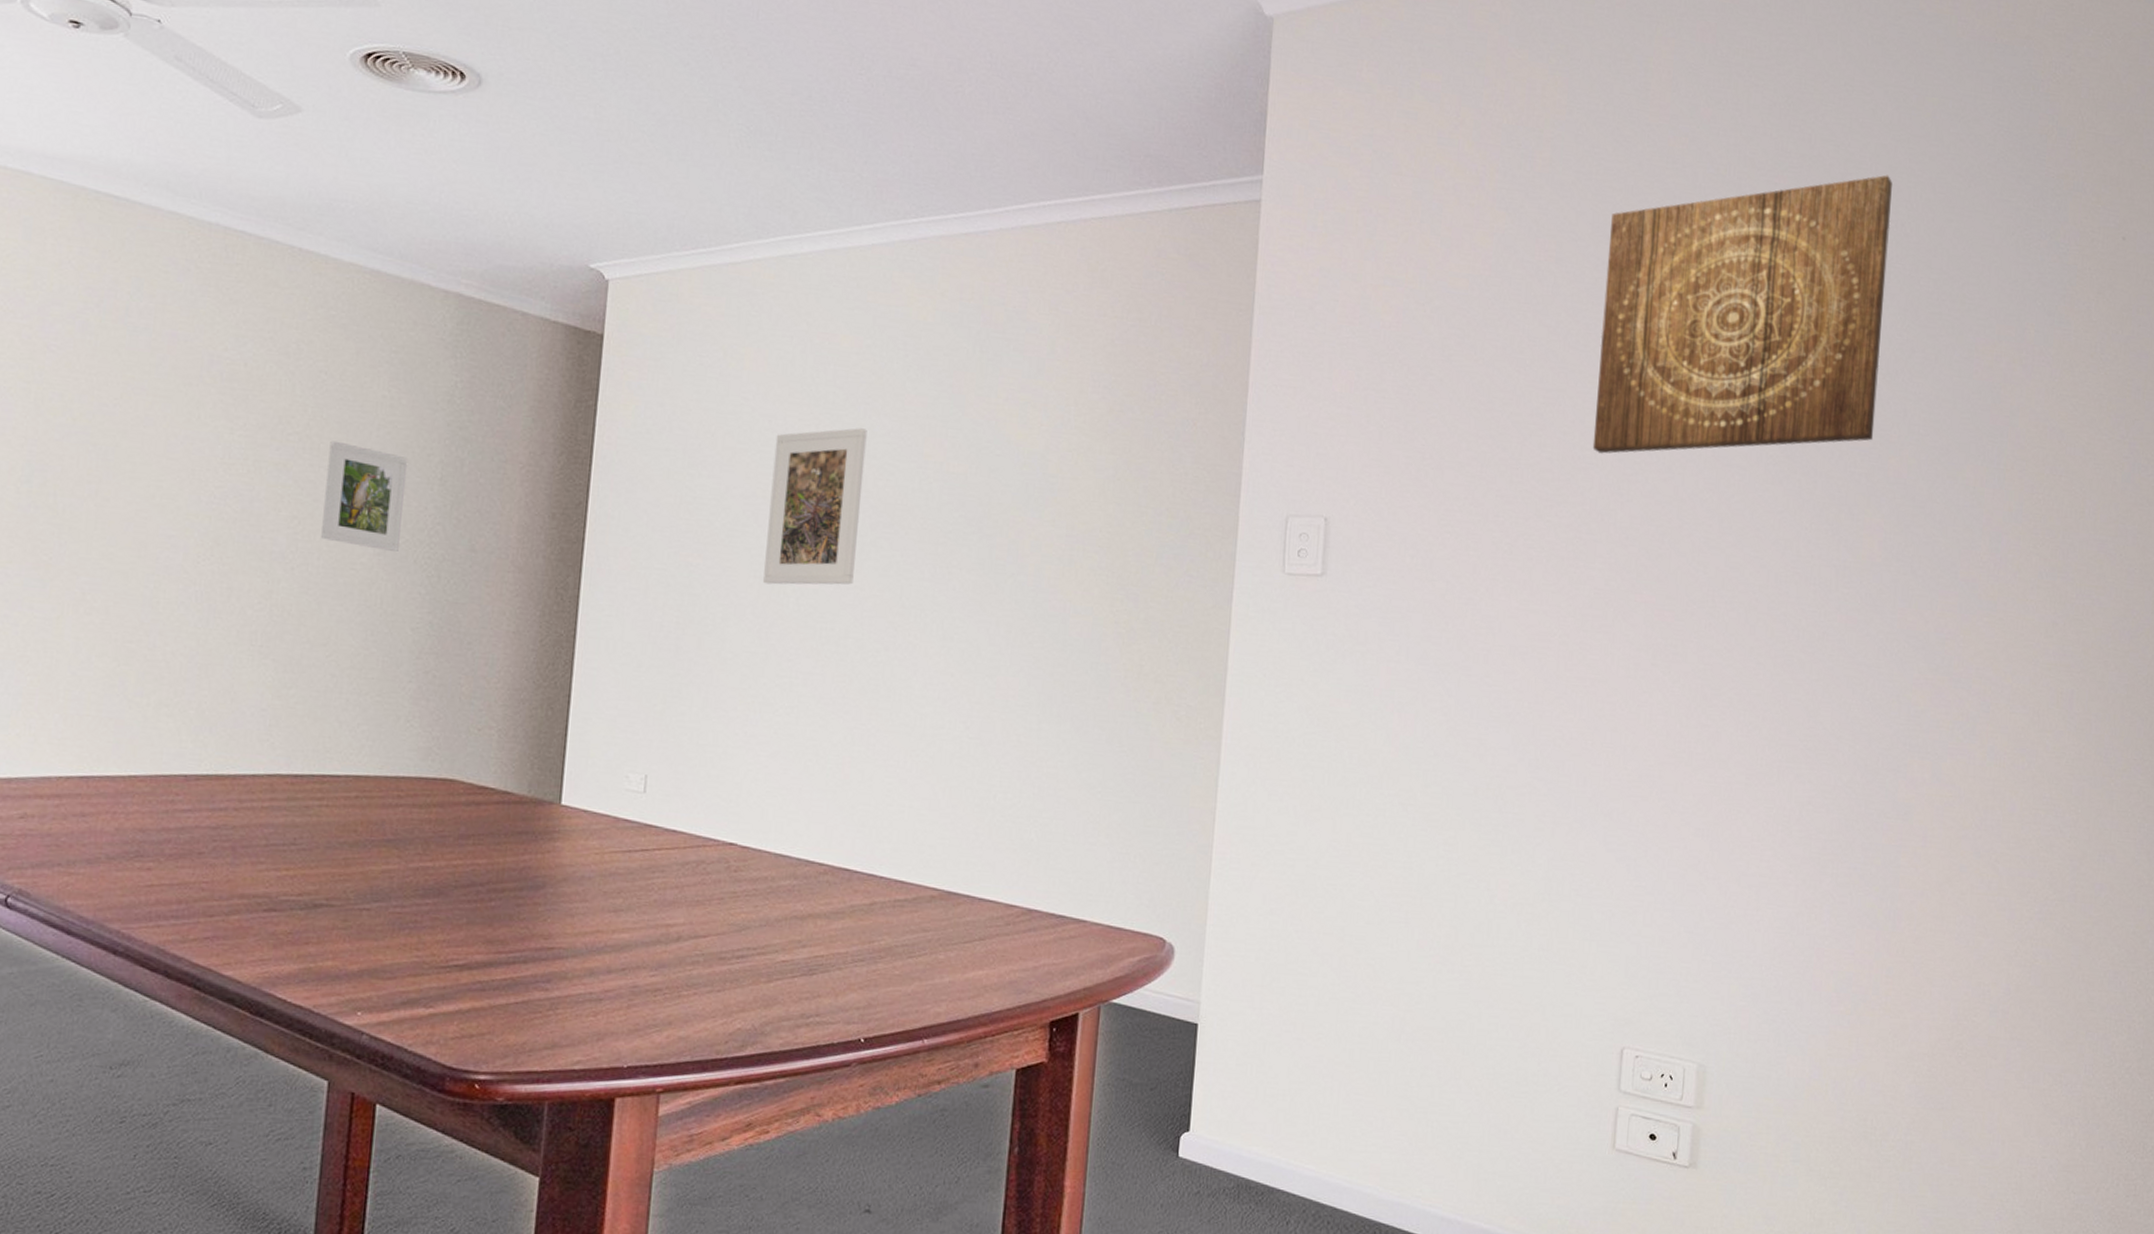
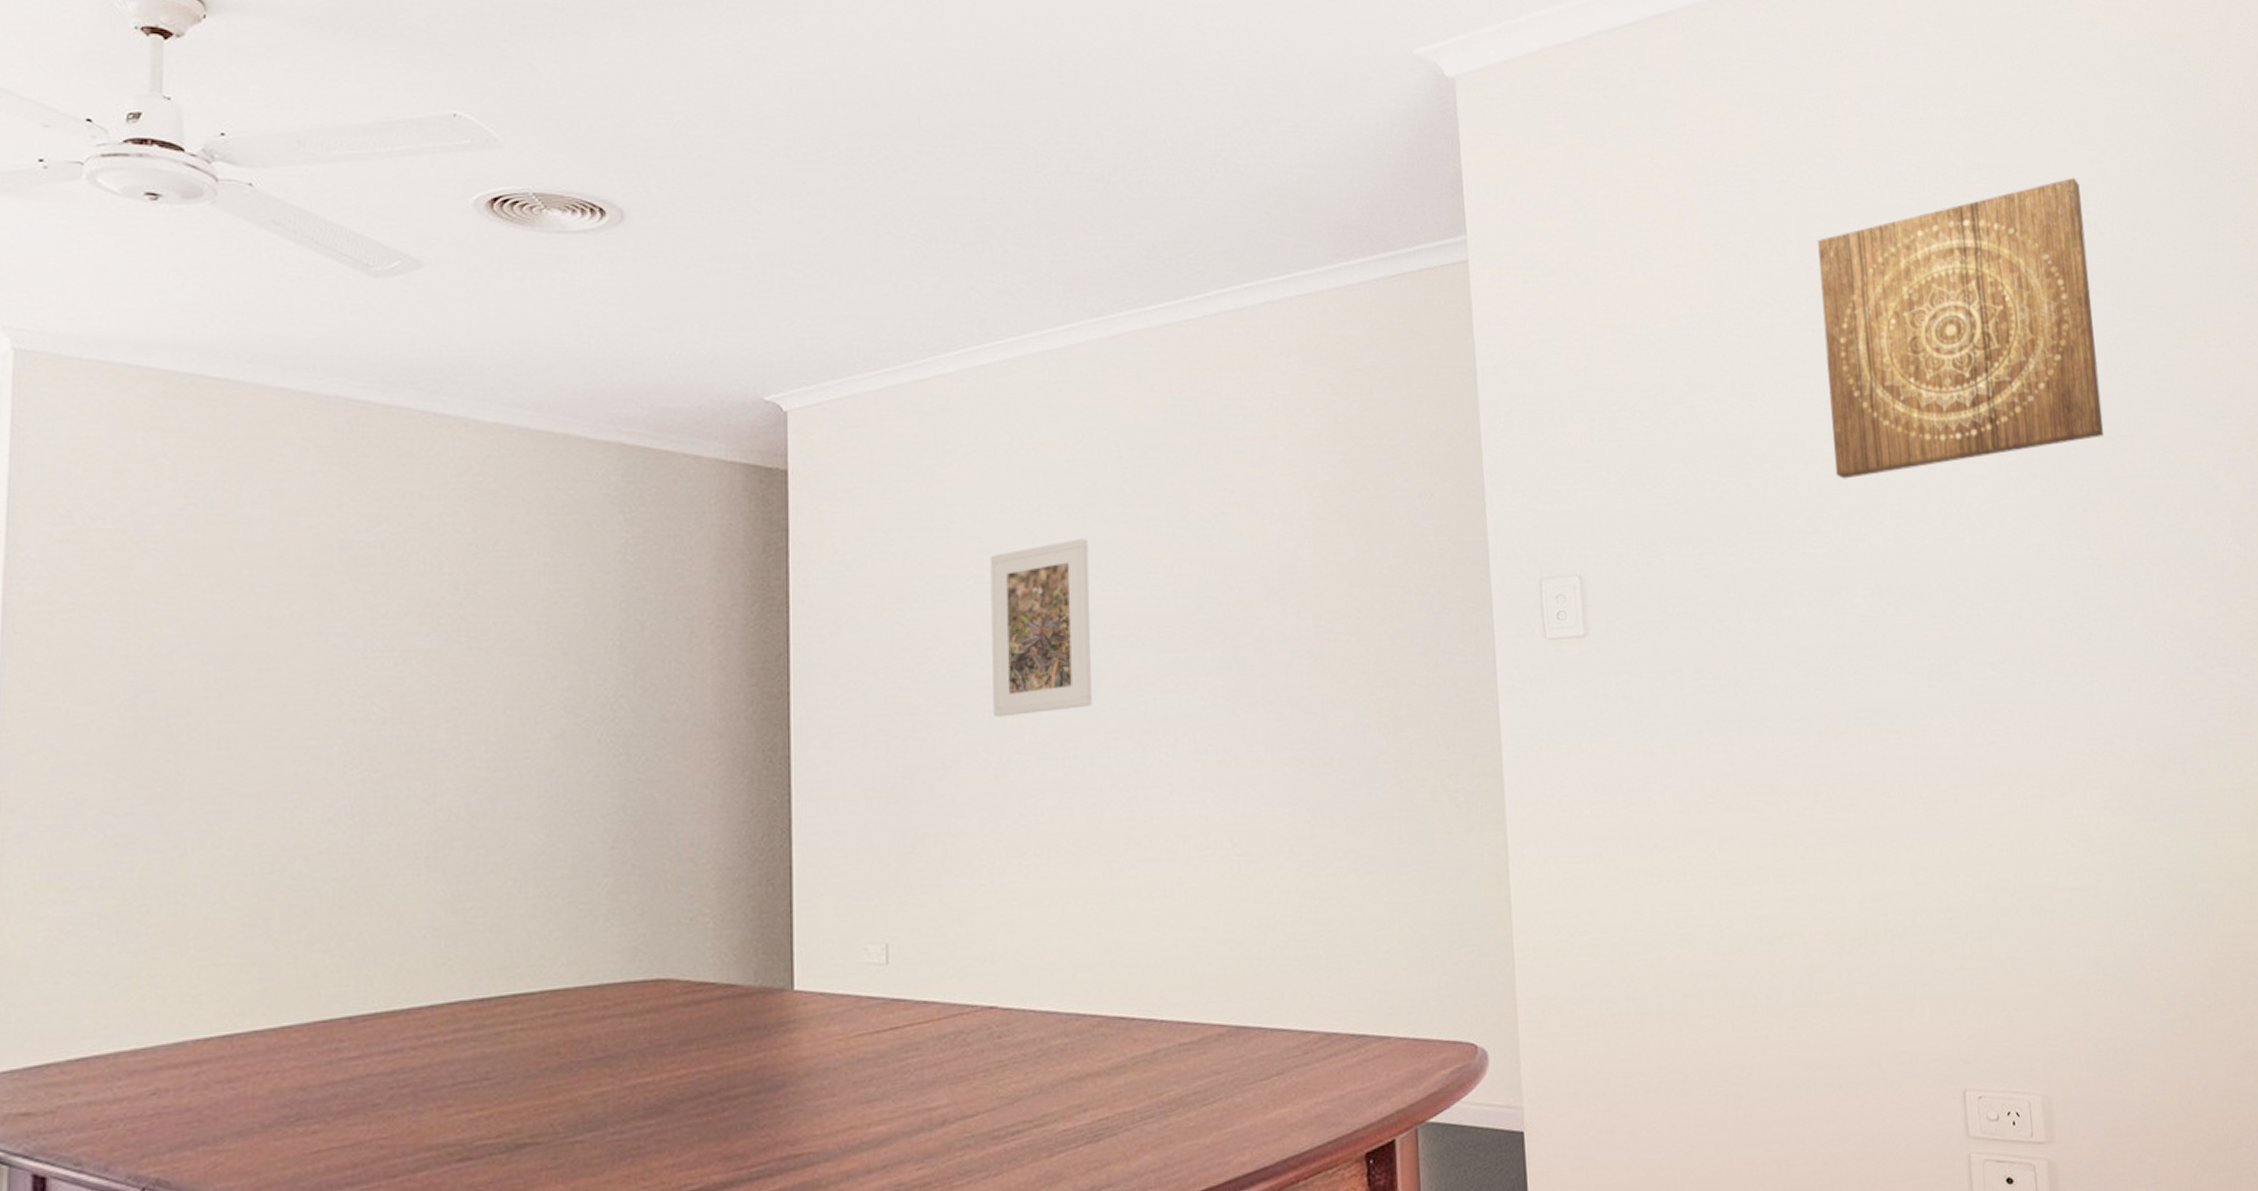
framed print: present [321,440,408,553] -> none [487,618,581,734]

